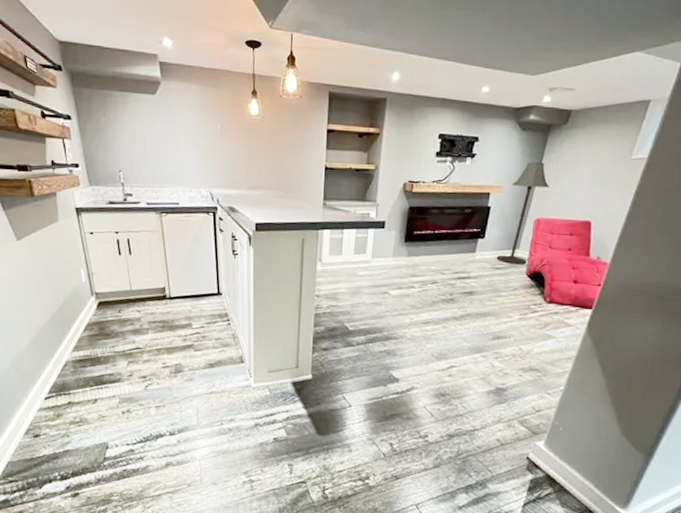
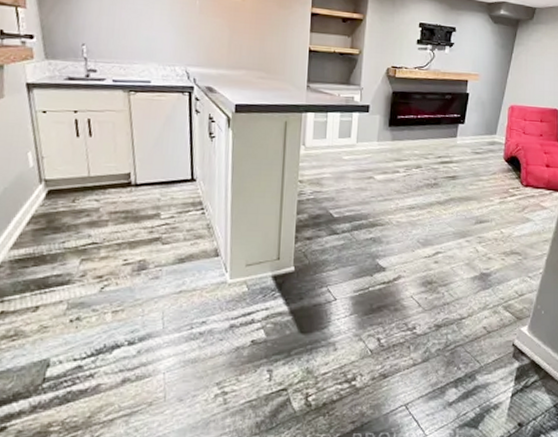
floor lamp: present [496,162,549,265] -> none [476,52,520,150]

